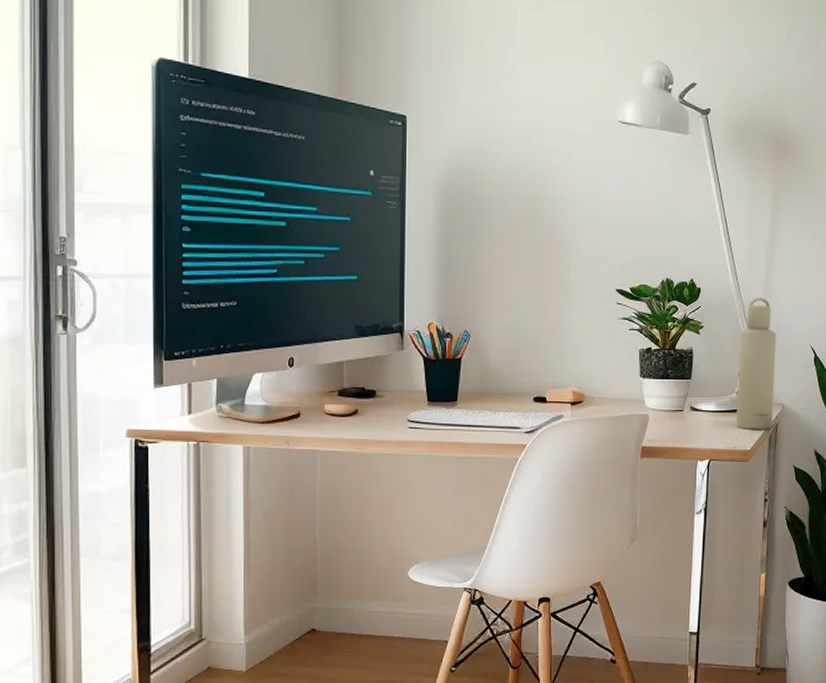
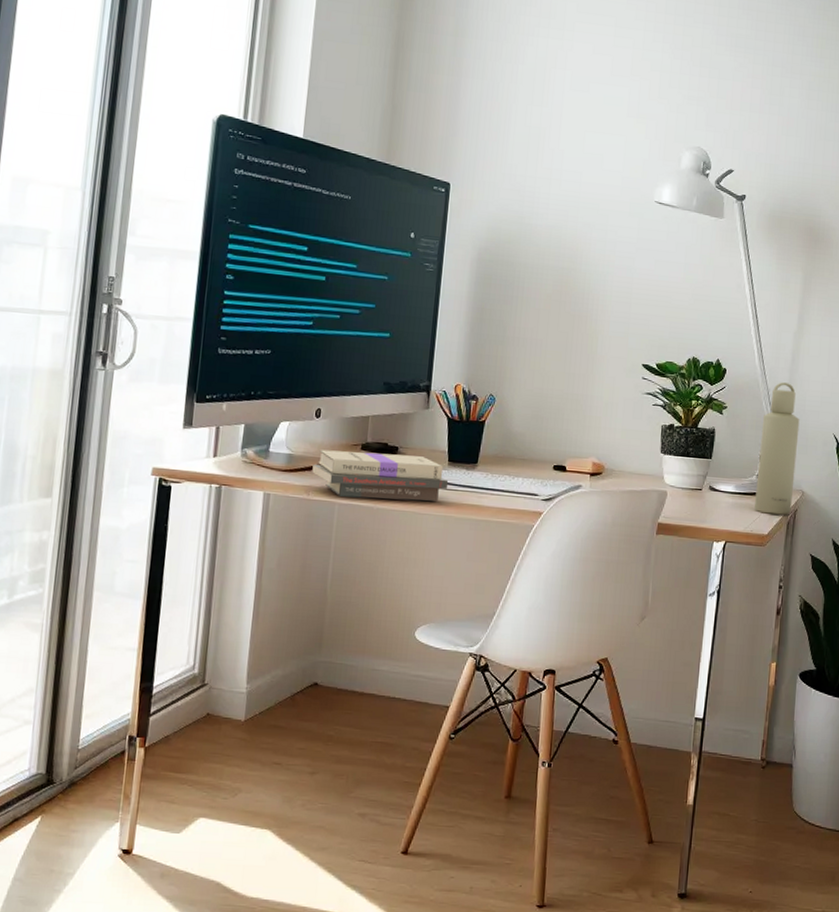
books: none [290,398,430,444] -> present [312,449,449,502]

